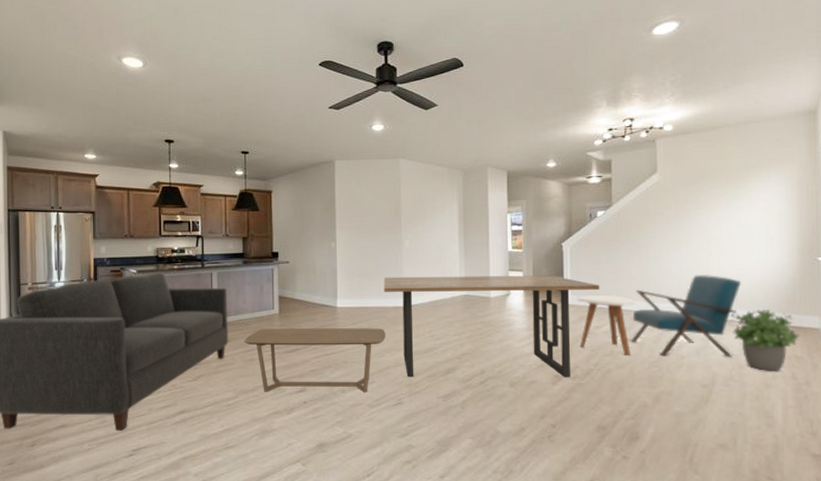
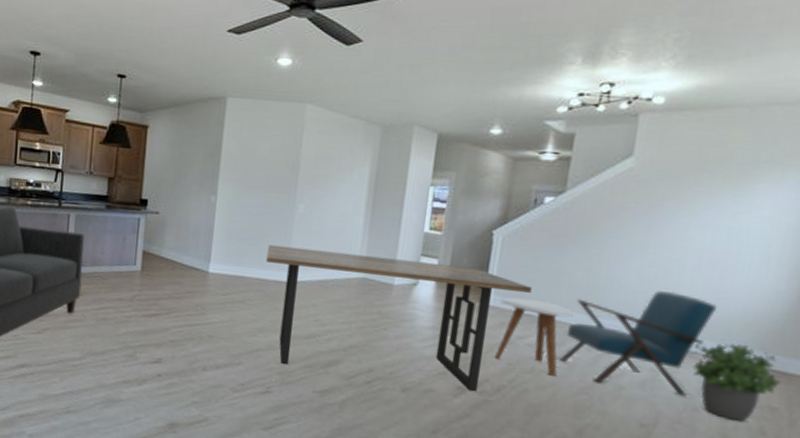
coffee table: present [244,328,386,393] -> none [98,286,262,375]

